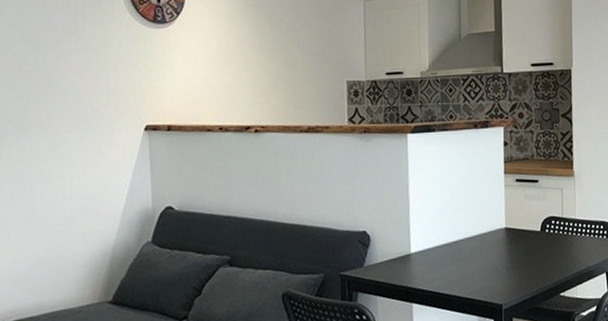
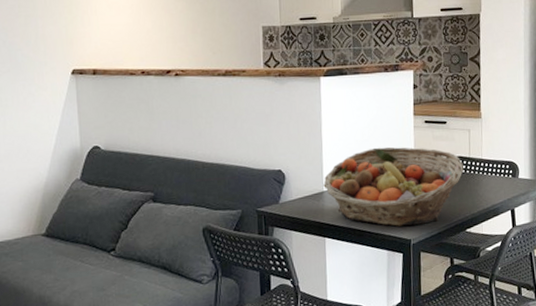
fruit basket: none [410,206,556,291] -> present [323,147,463,227]

